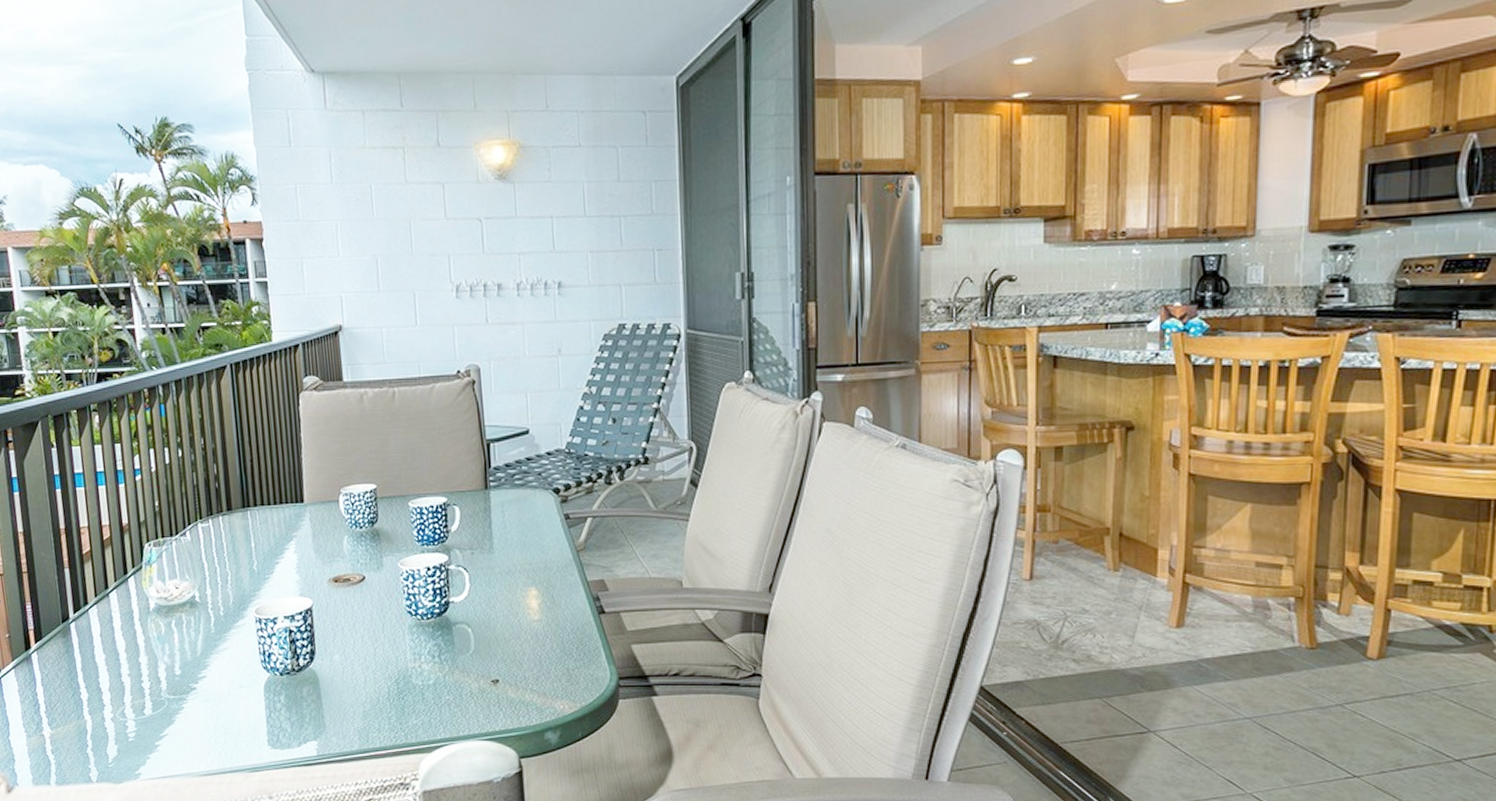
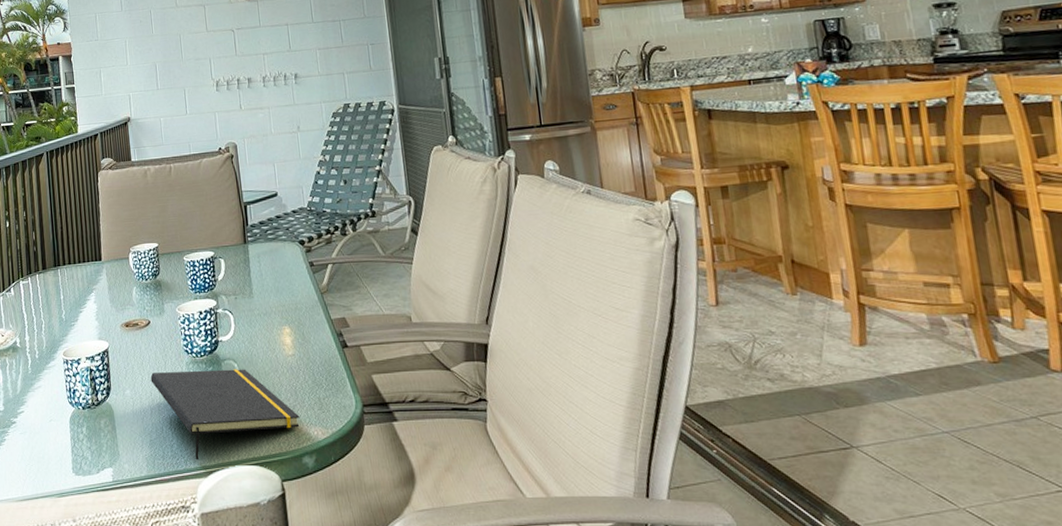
notepad: none [364,634,544,734] -> present [150,369,300,461]

